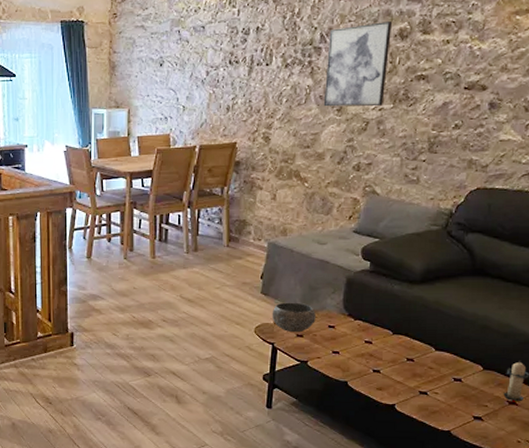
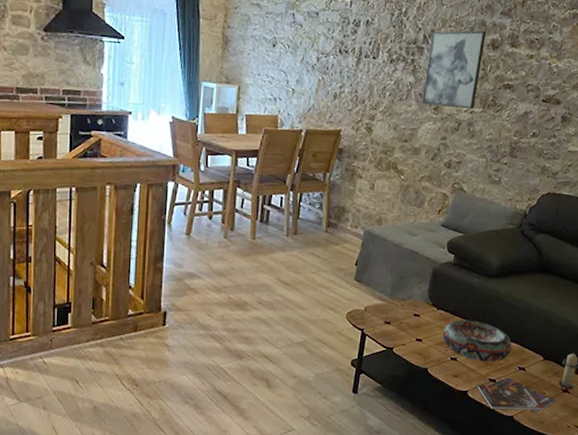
bowl: present [272,302,316,333] -> none [363,289,403,320]
decorative bowl: none [362,329,444,374] -> present [442,319,512,362]
booklet: none [405,389,501,427] -> present [476,377,556,413]

